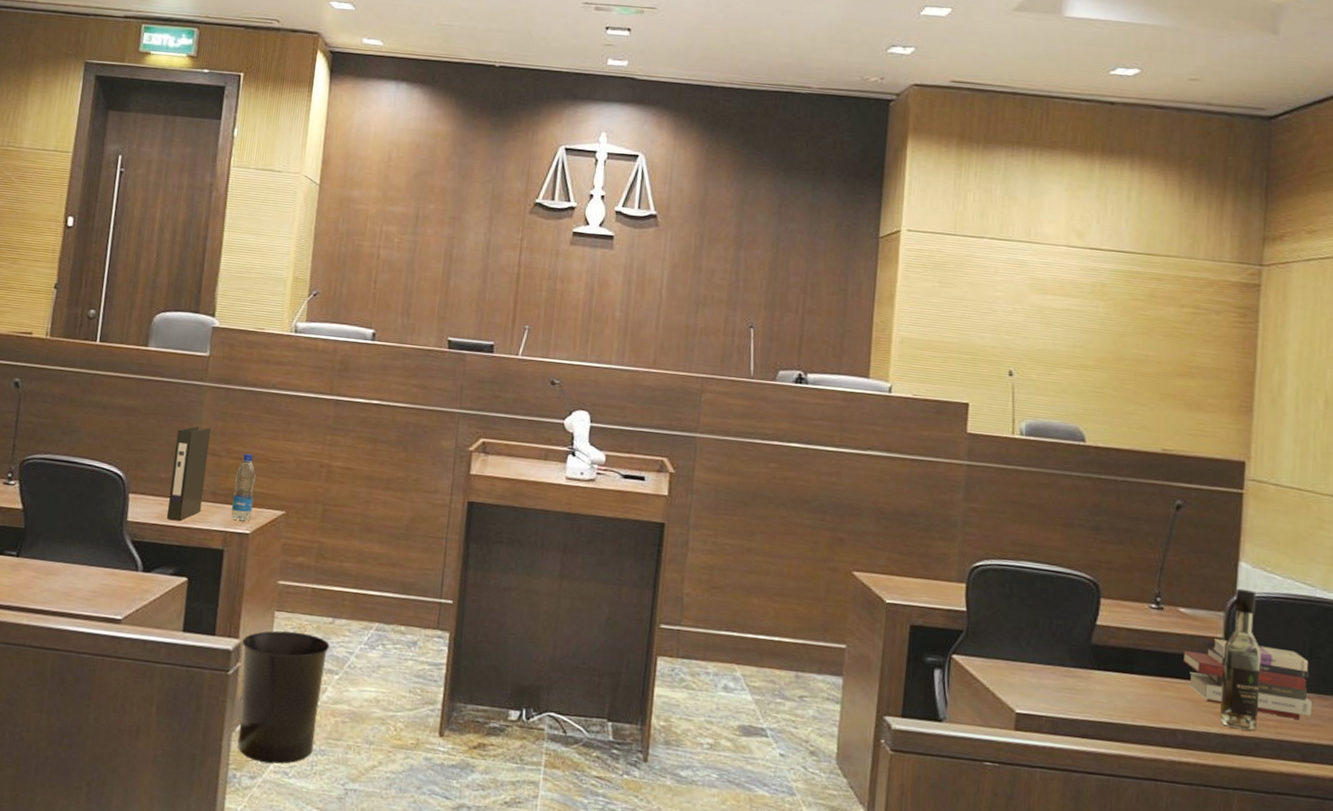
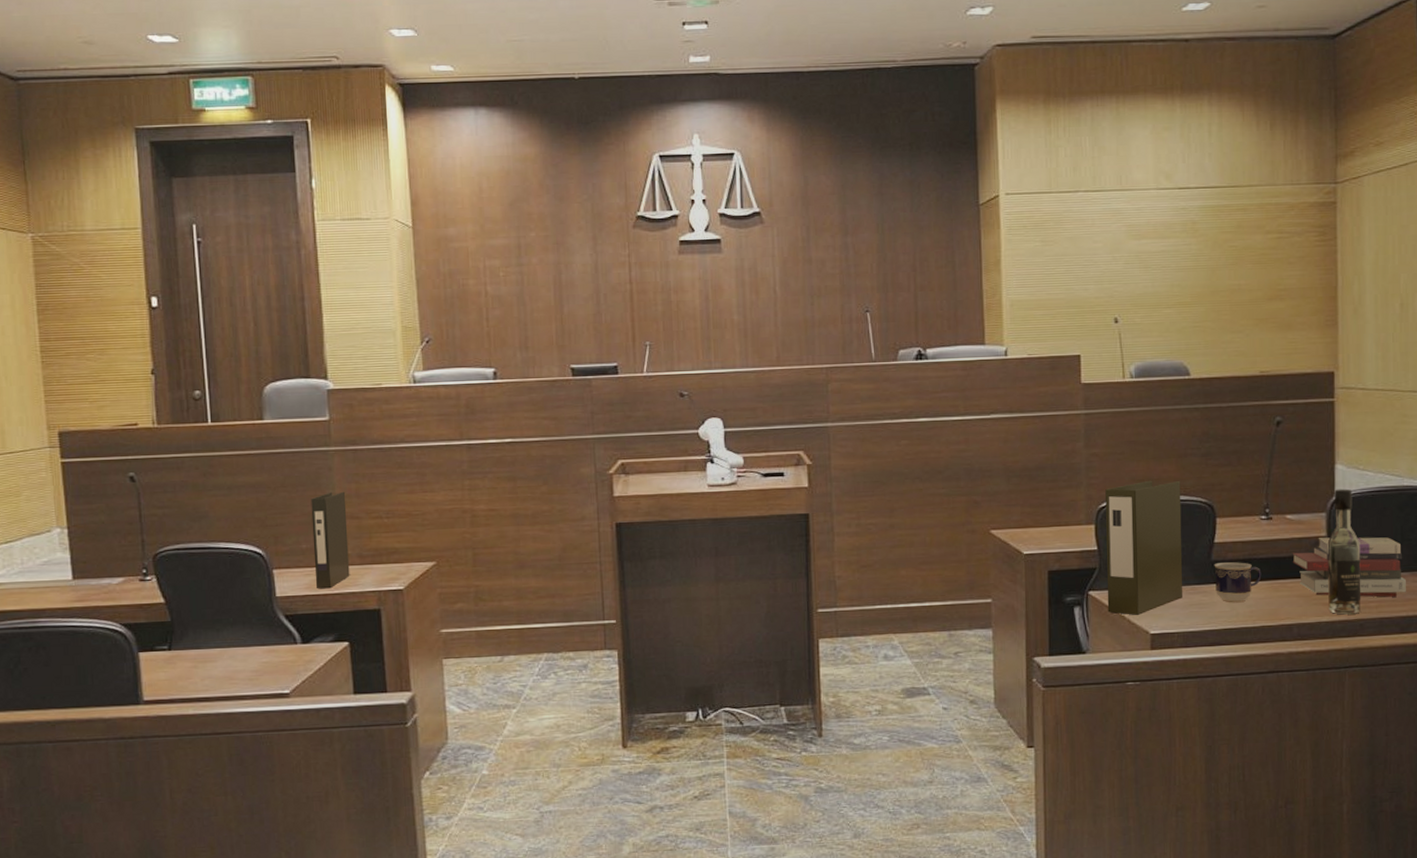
bottle: present [231,454,256,522] -> none [378,511,402,579]
waste bin: present [238,630,330,764] -> none [415,675,503,802]
binder: none [971,546,1065,690] -> present [1105,480,1183,615]
cup: none [1093,647,1147,696] -> present [1214,562,1262,603]

